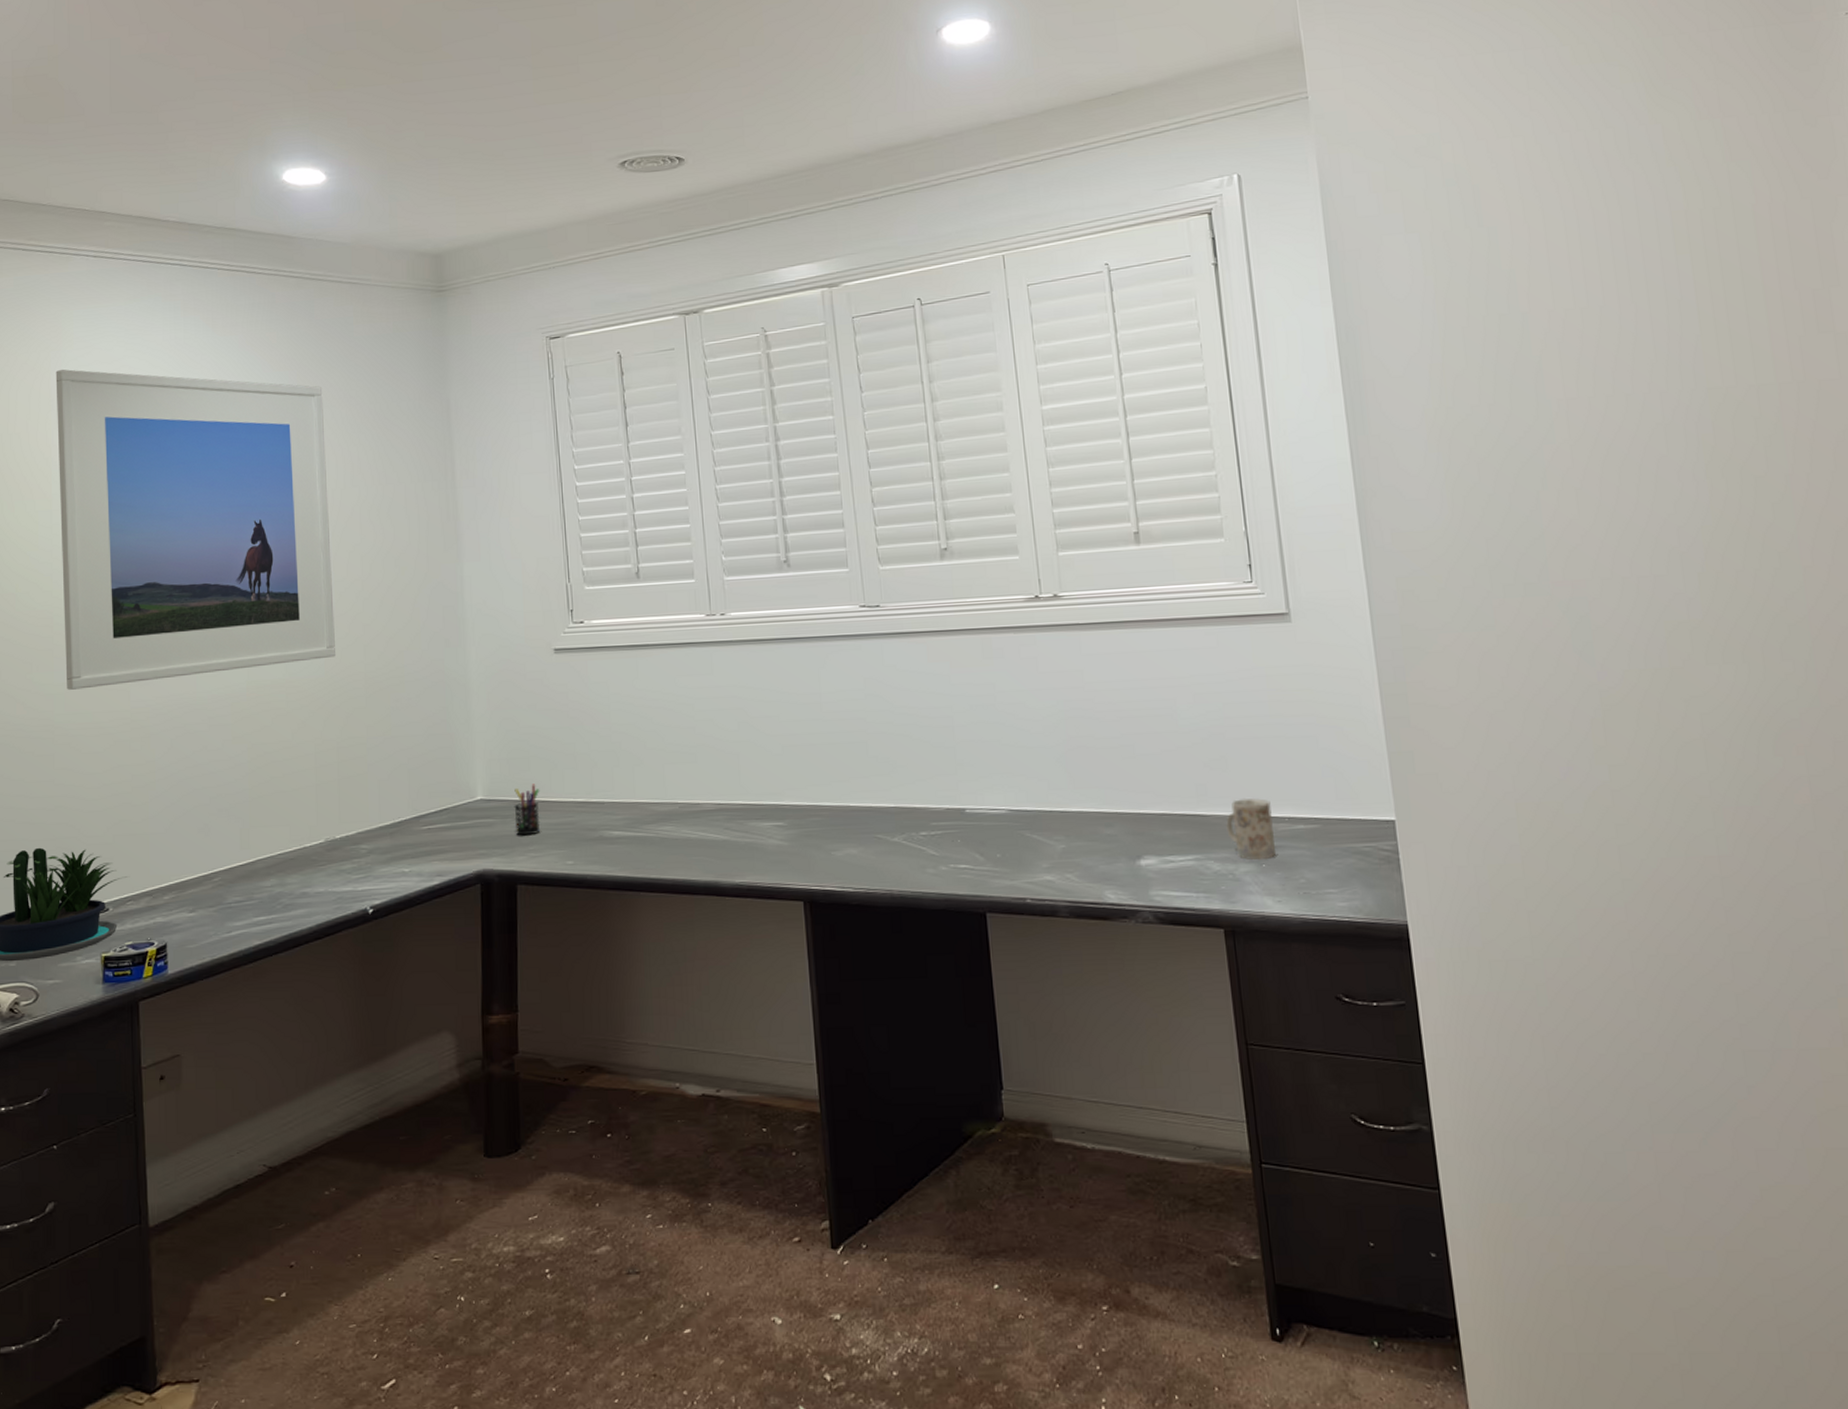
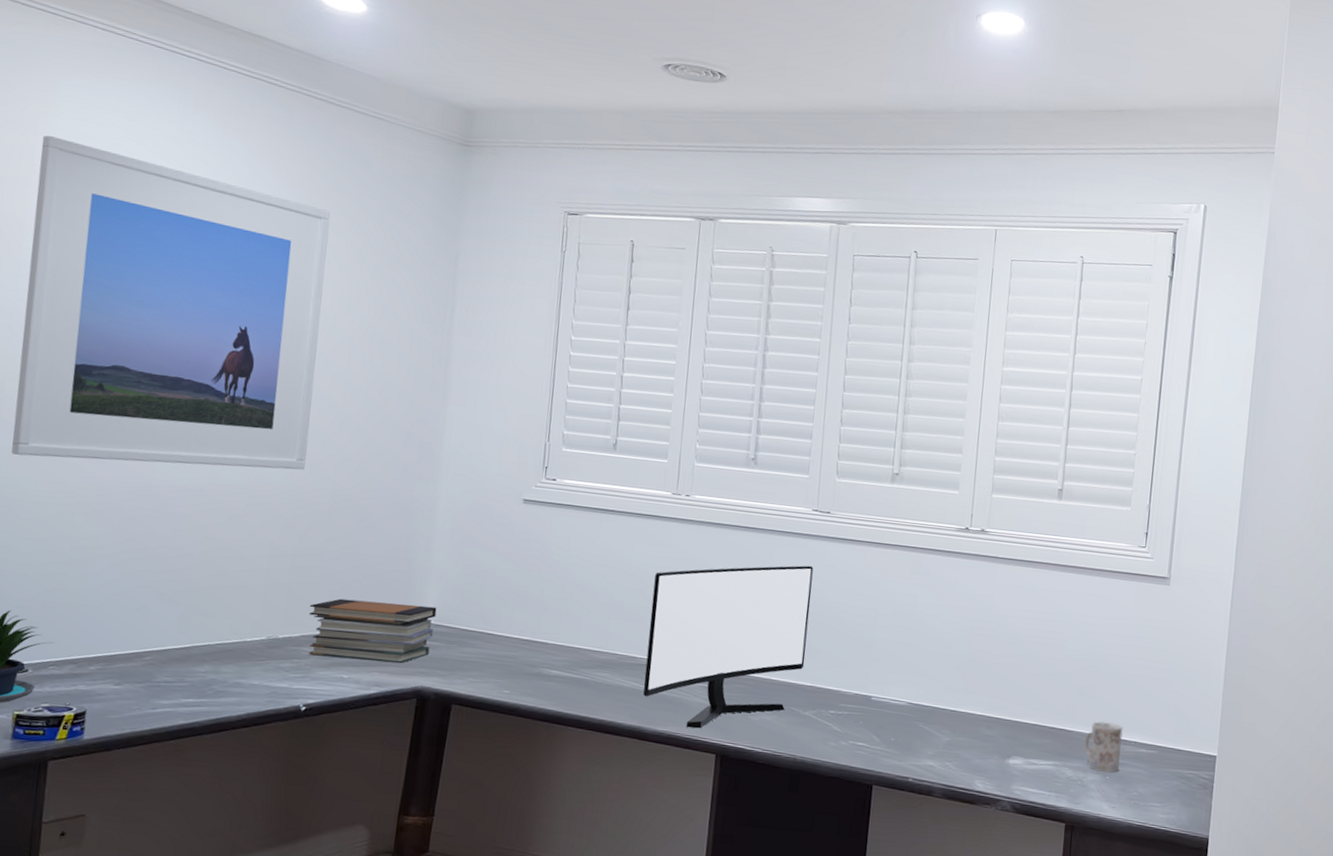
book stack: none [361,781,487,851] -> present [308,598,437,663]
pen holder: present [514,784,541,836] -> none [459,617,489,663]
monitor: none [703,669,883,875] -> present [643,565,814,729]

